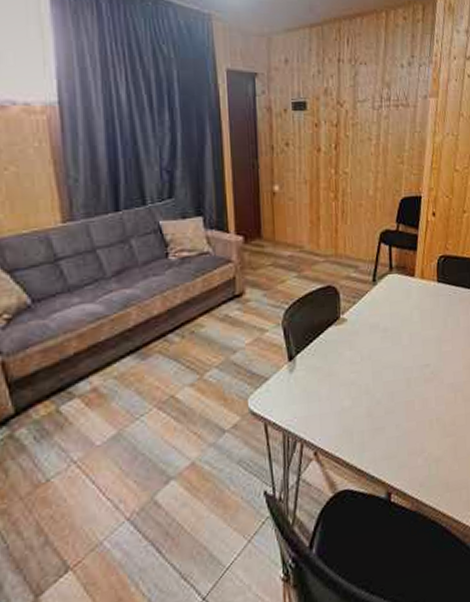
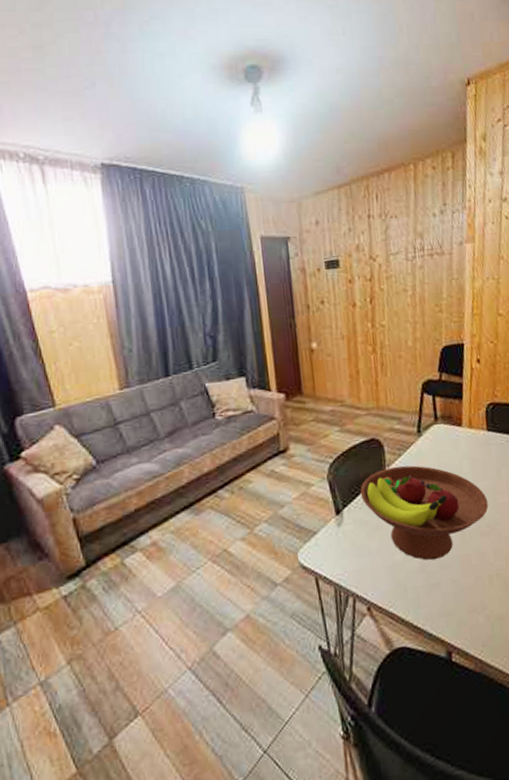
fruit bowl: none [314,313,434,406] -> present [360,465,489,560]

